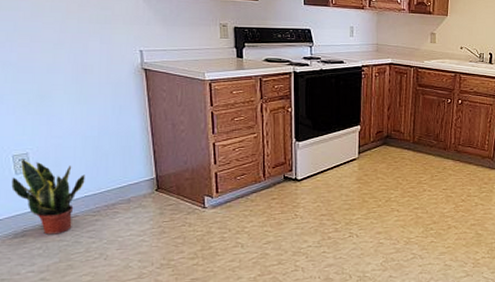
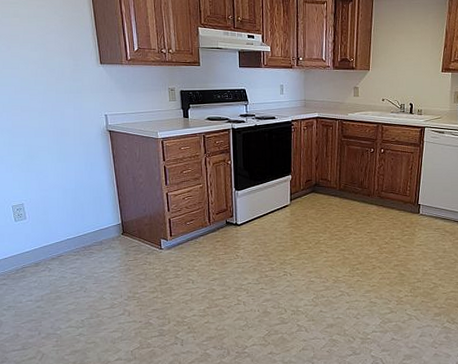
potted plant: present [11,159,85,235] -> none [12,208,67,271]

